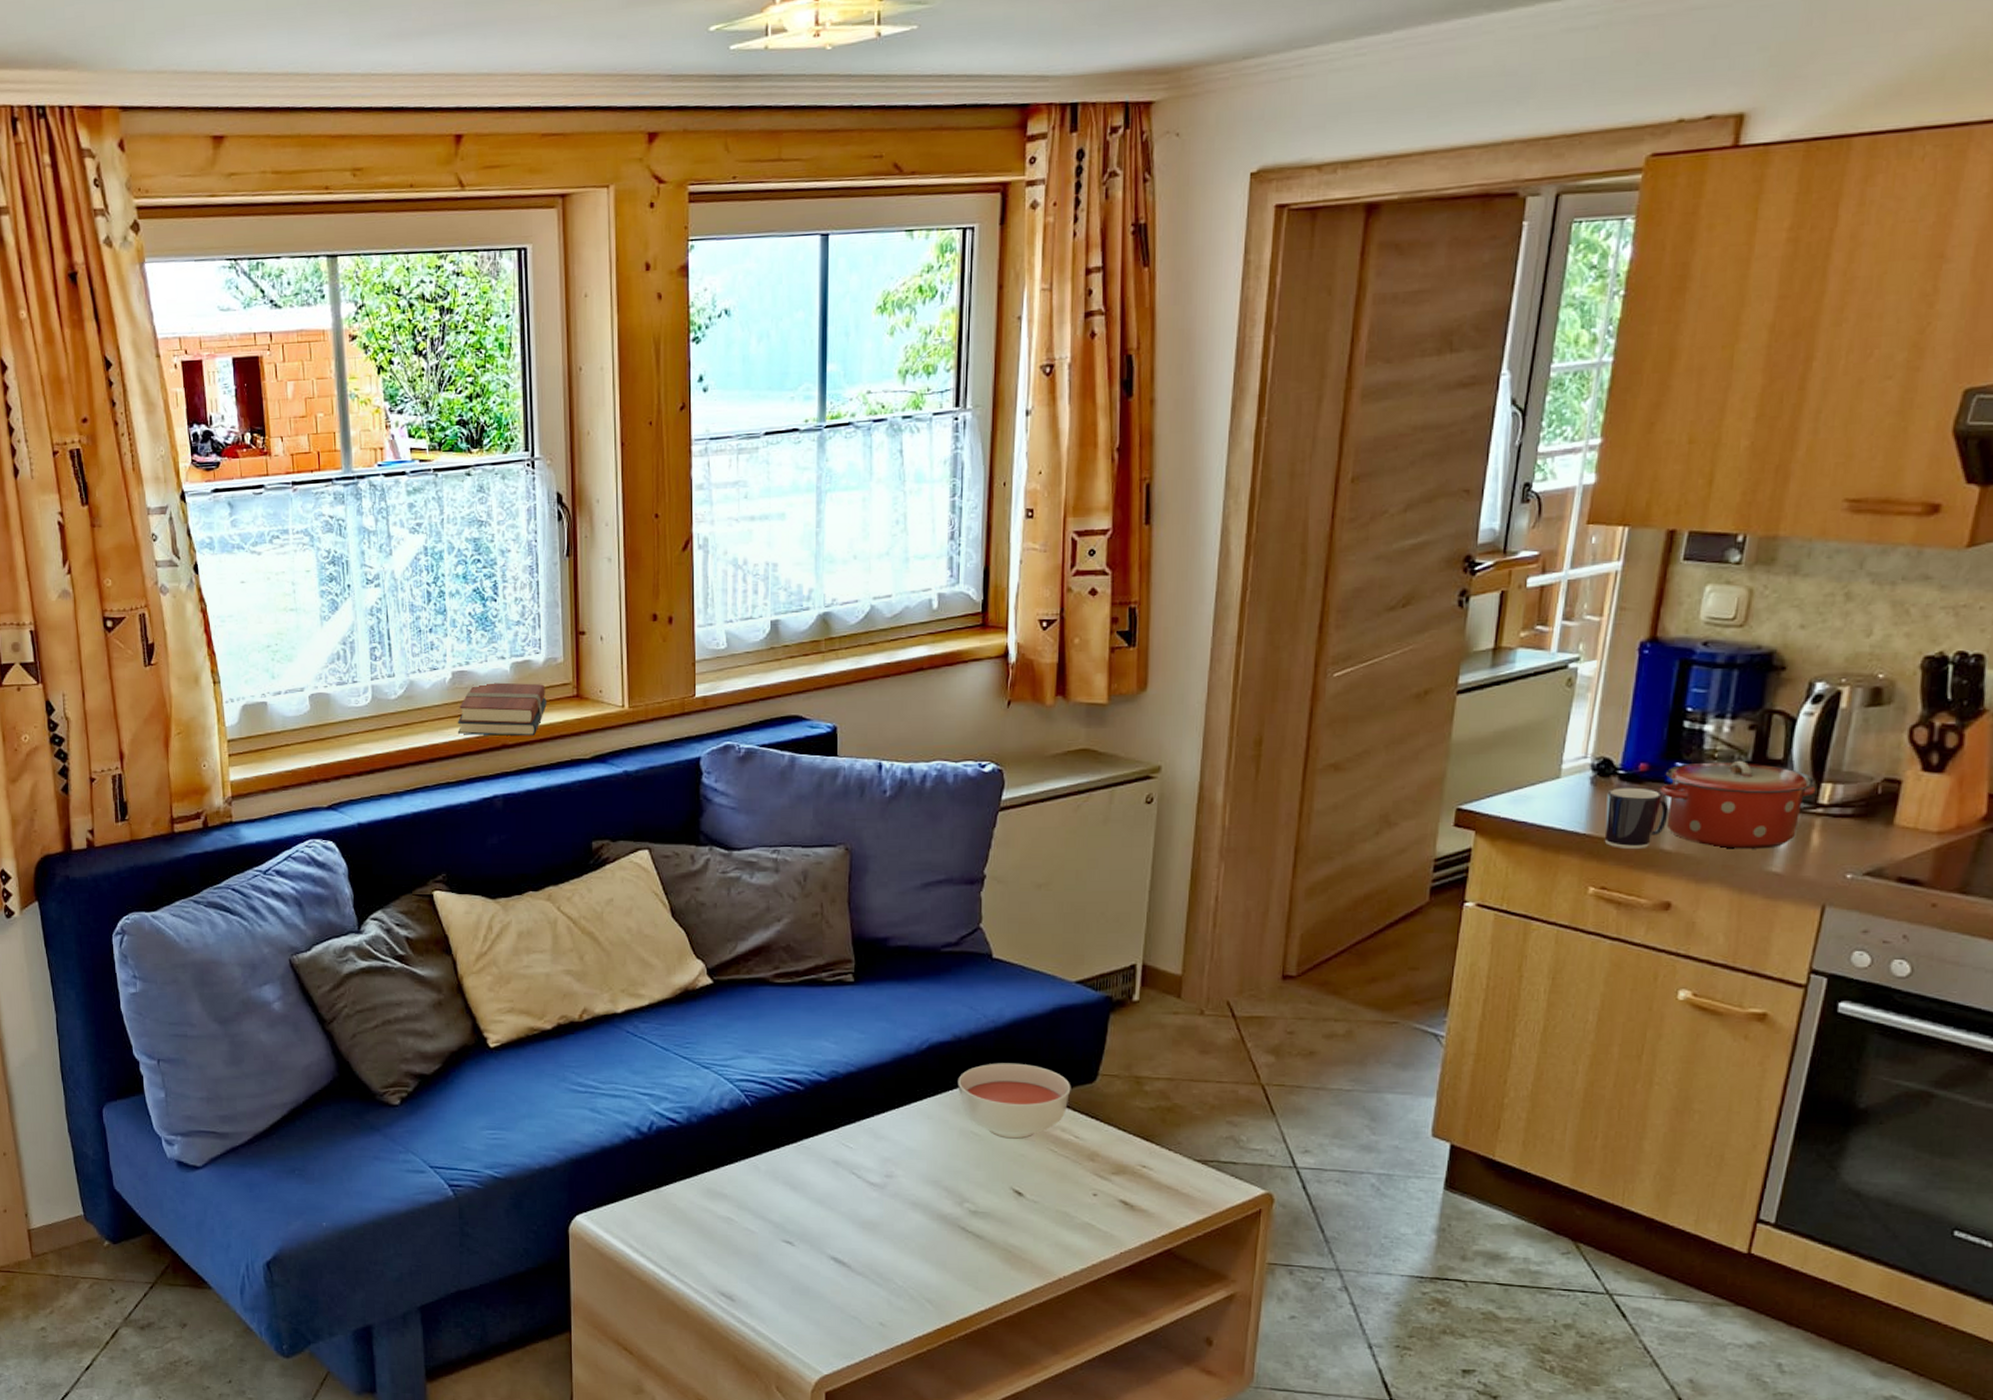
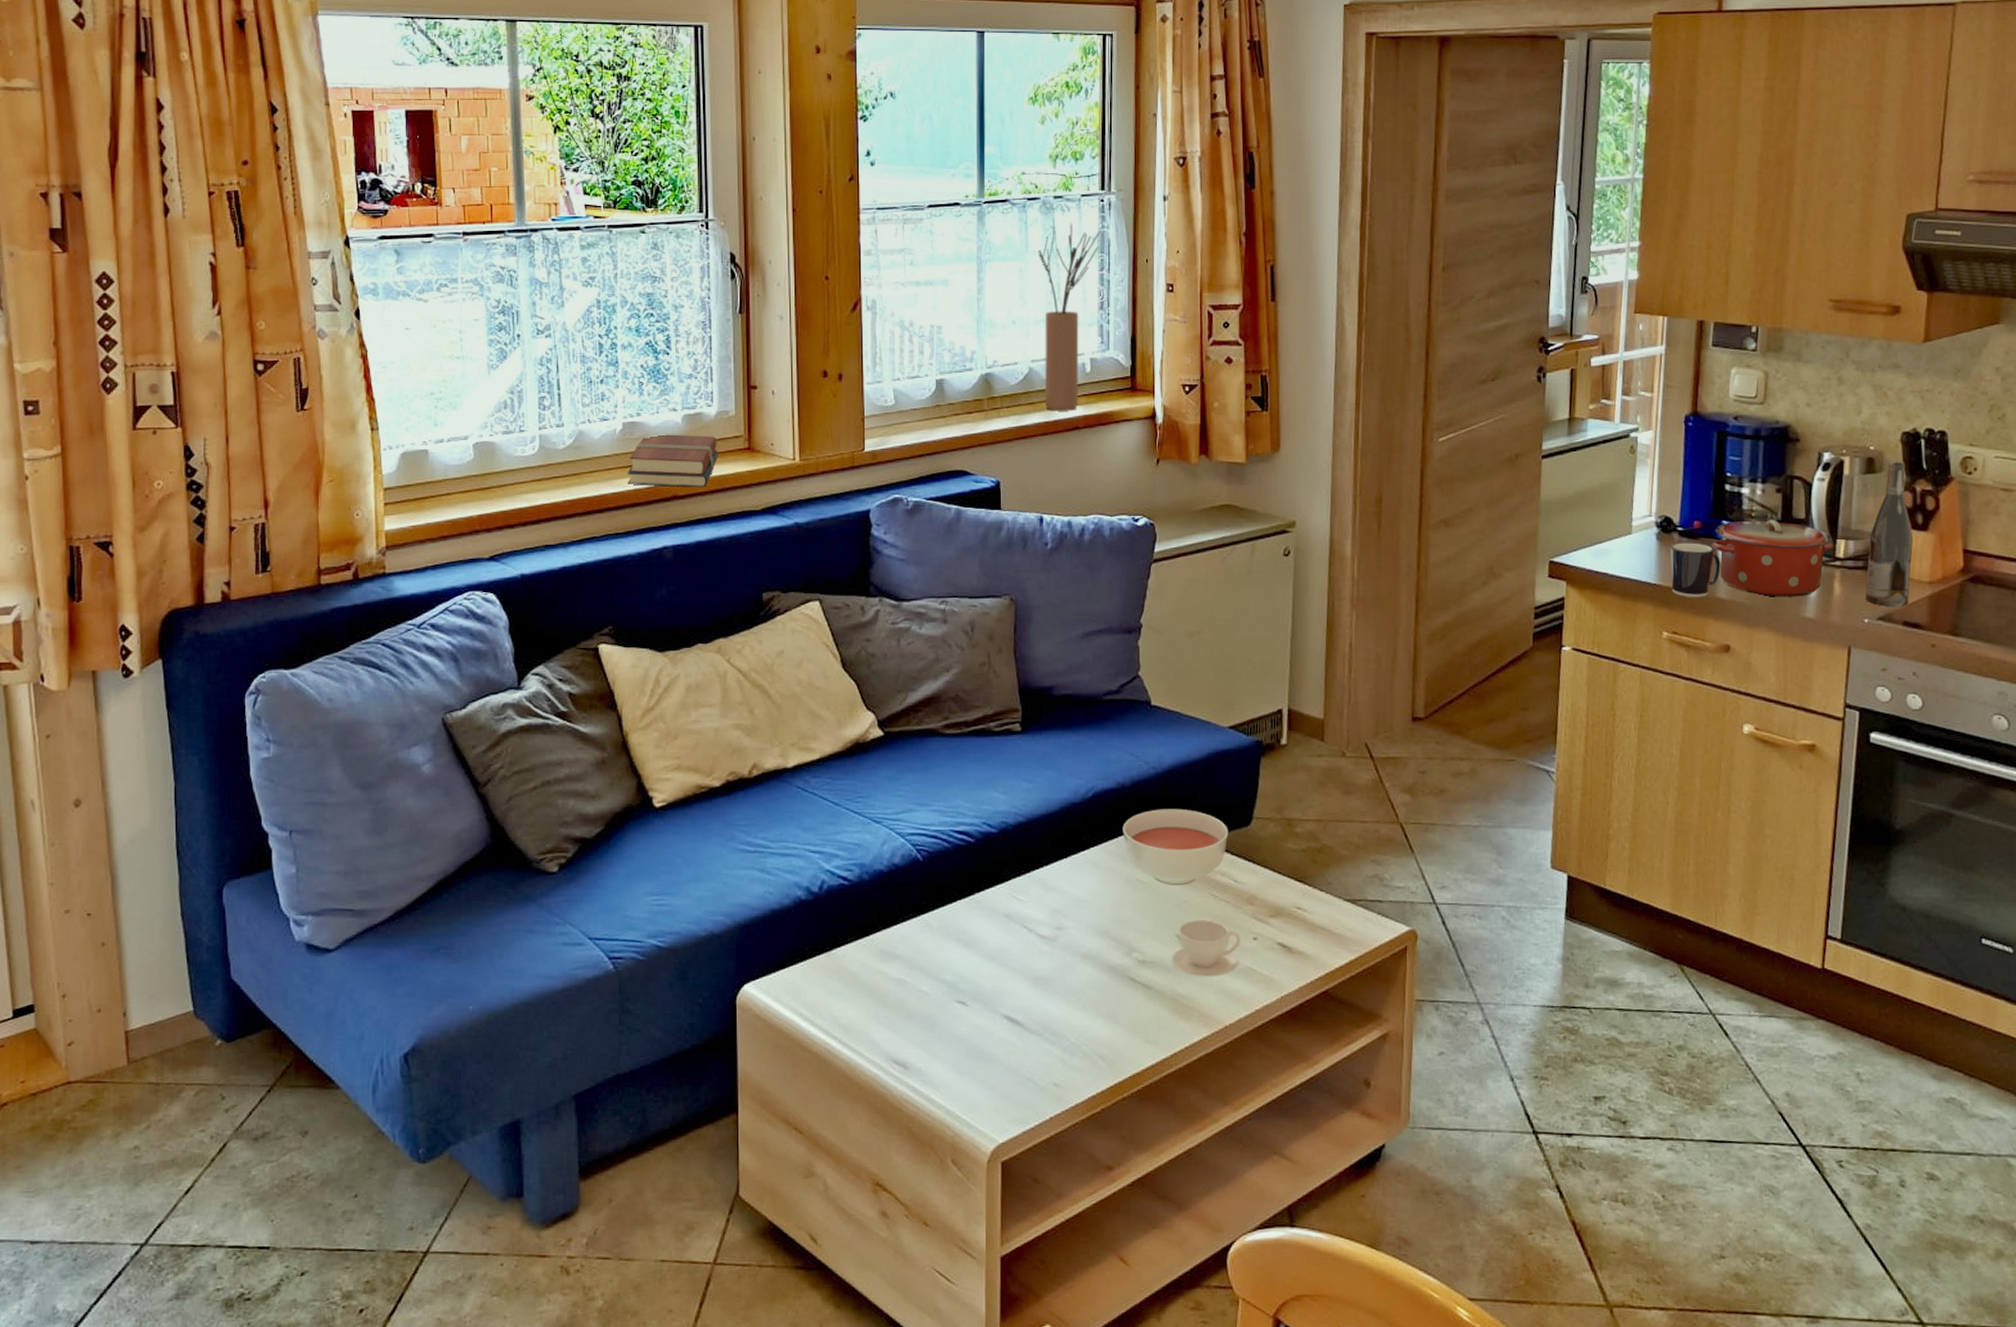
vase: none [883,444,955,651] -> present [1037,222,1102,411]
teacup: none [1004,1174,1080,1231] -> present [1171,919,1241,978]
wine bottle: none [1851,690,1924,861] -> present [1866,461,1914,607]

